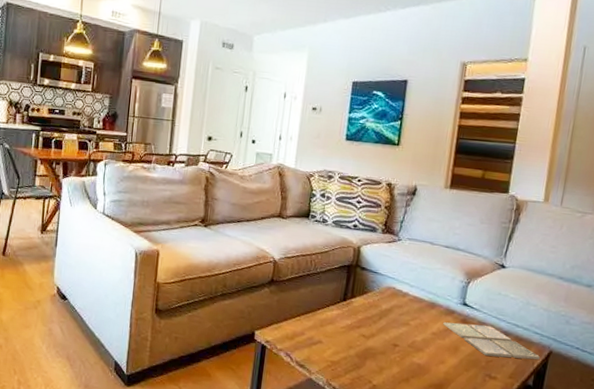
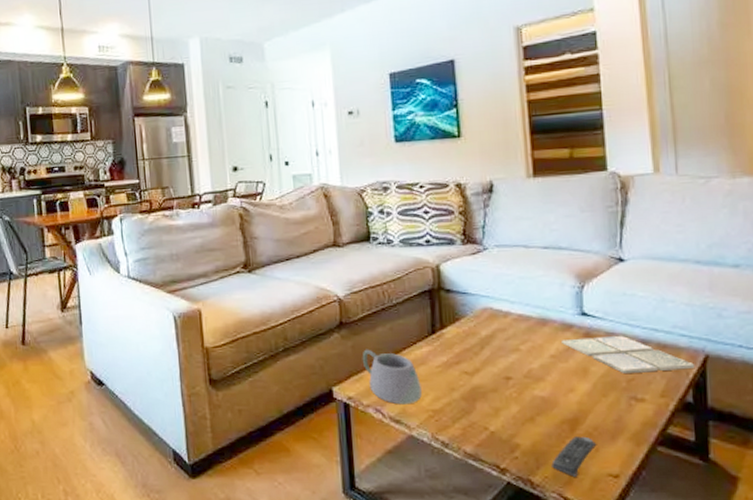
mug: none [283,304,326,354] -> present [362,349,422,405]

